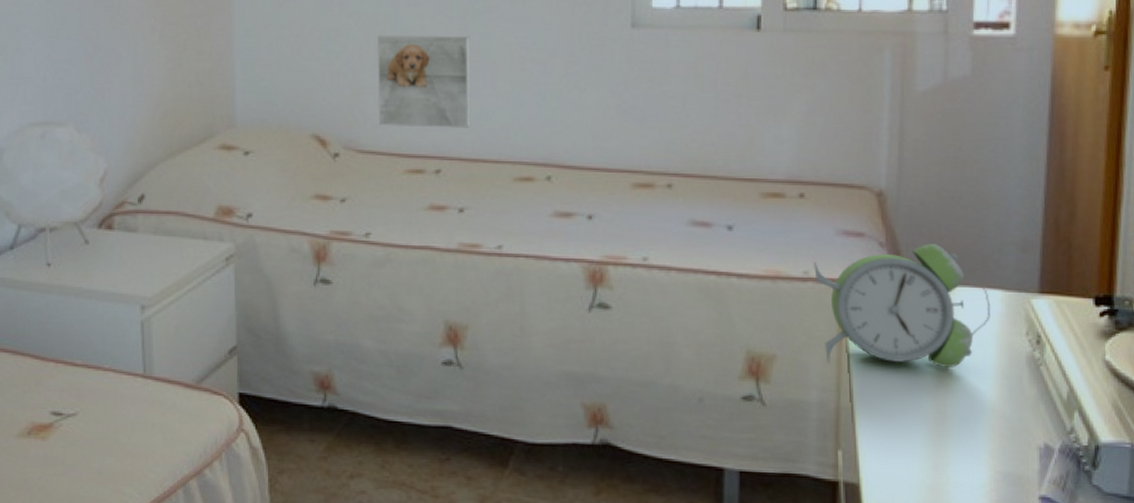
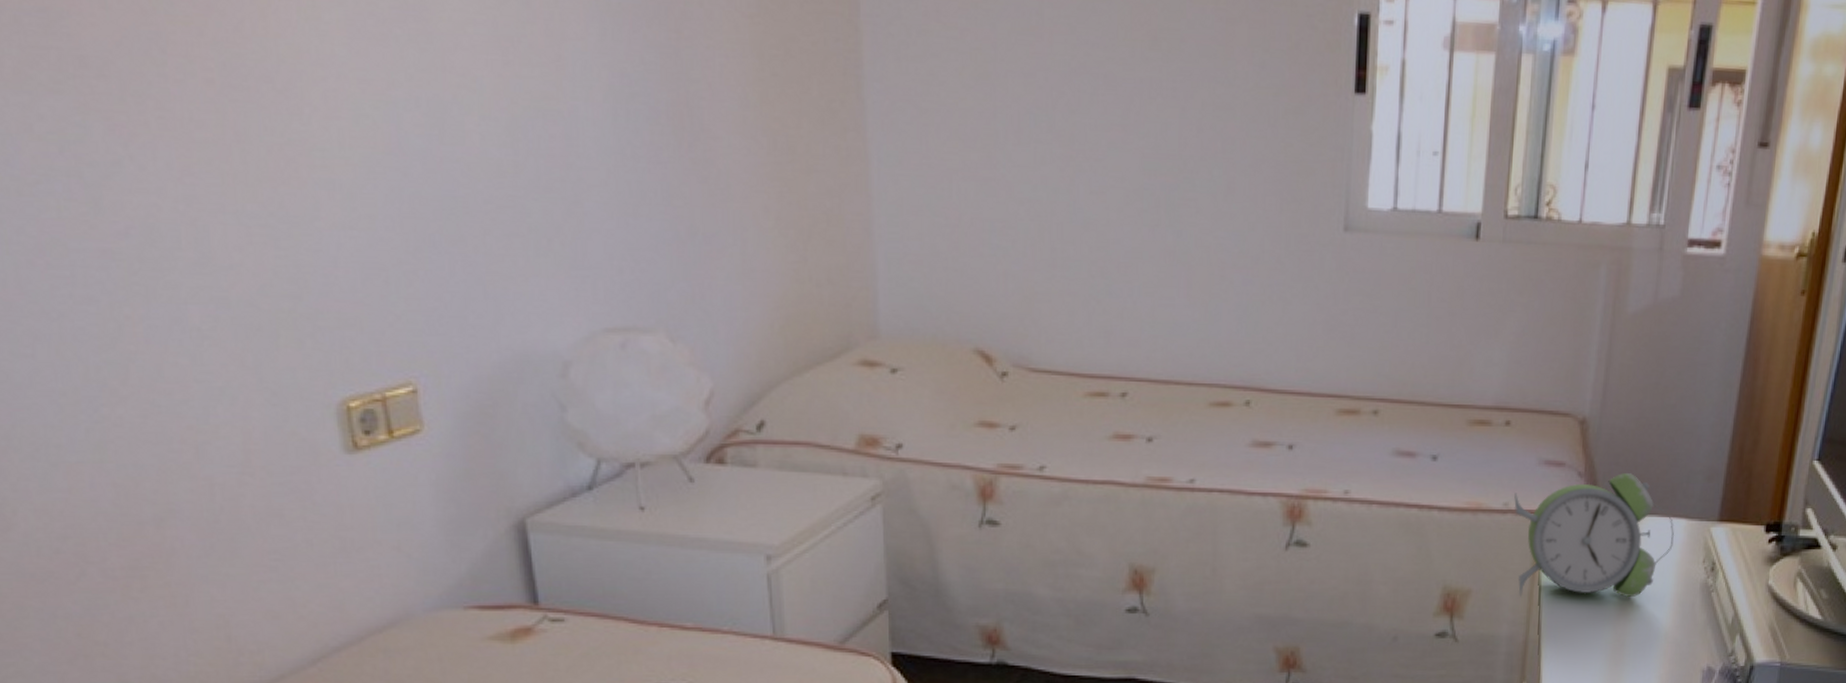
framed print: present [377,35,471,129] -> none [1053,229,1164,345]

